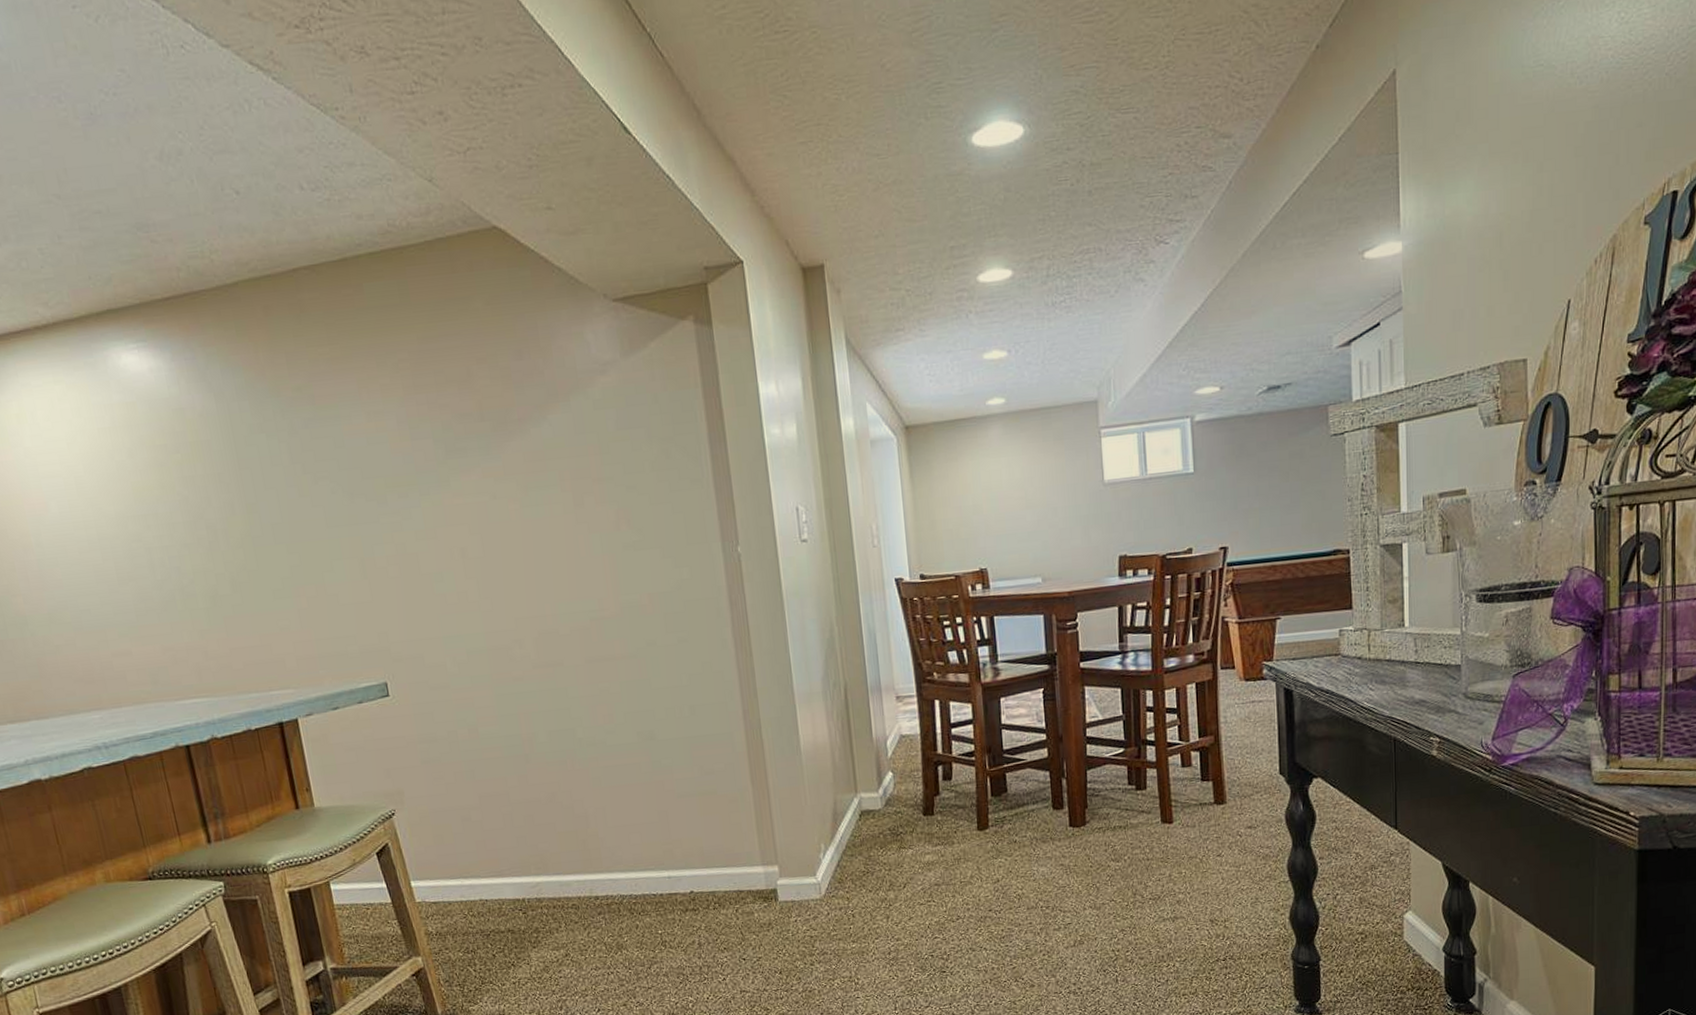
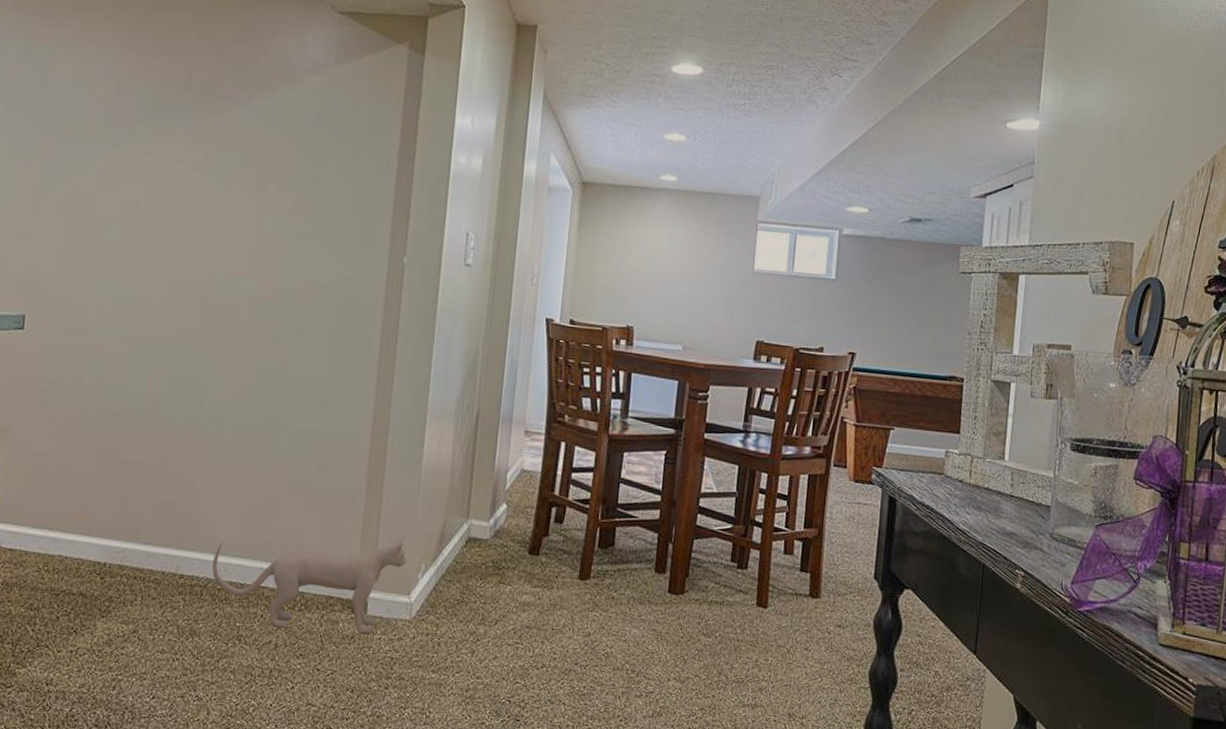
cat: none [622,821,806,928] -> present [212,536,407,634]

